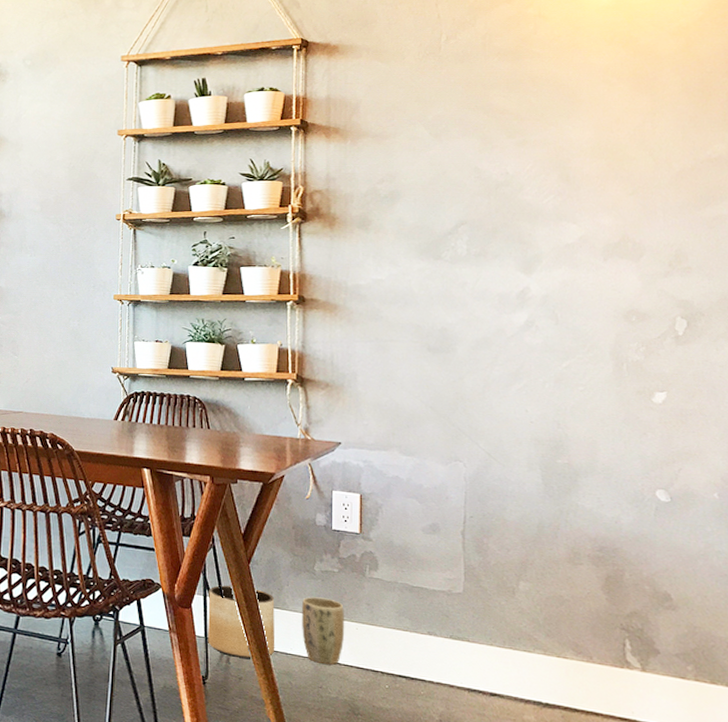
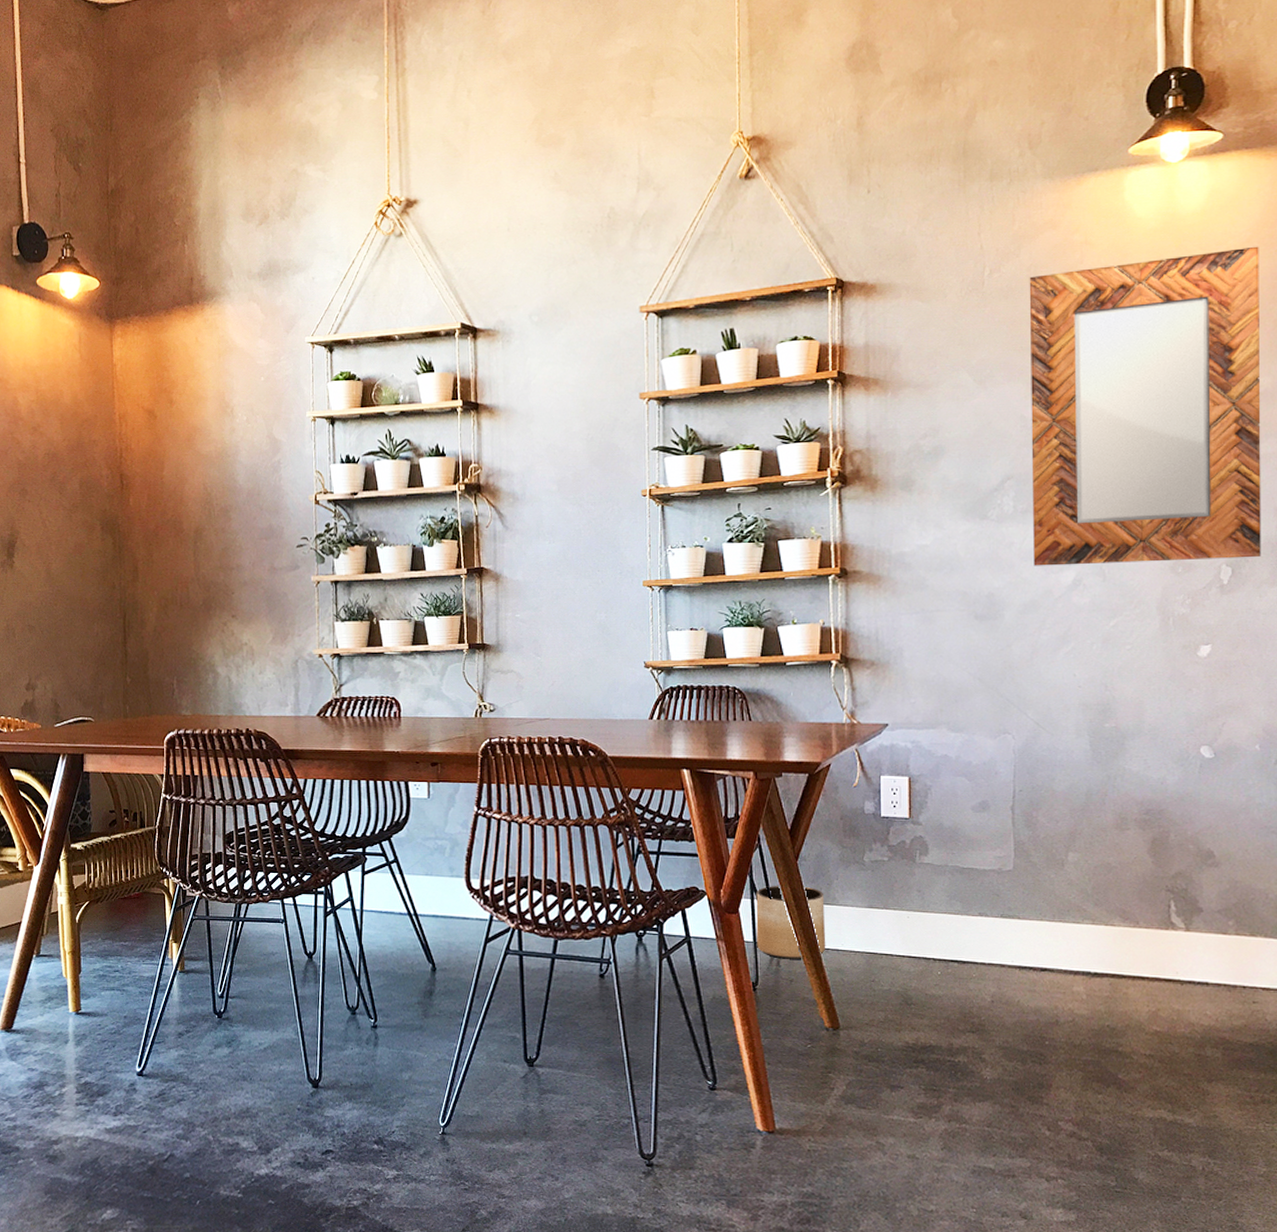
plant pot: present [302,596,345,665] -> none [852,889,896,956]
home mirror: none [484,25,717,313] -> present [1029,246,1261,566]

